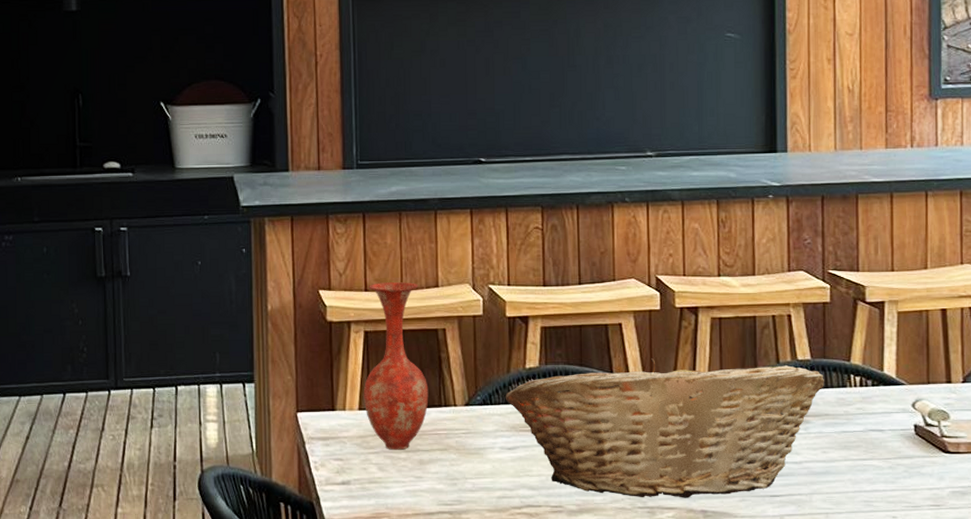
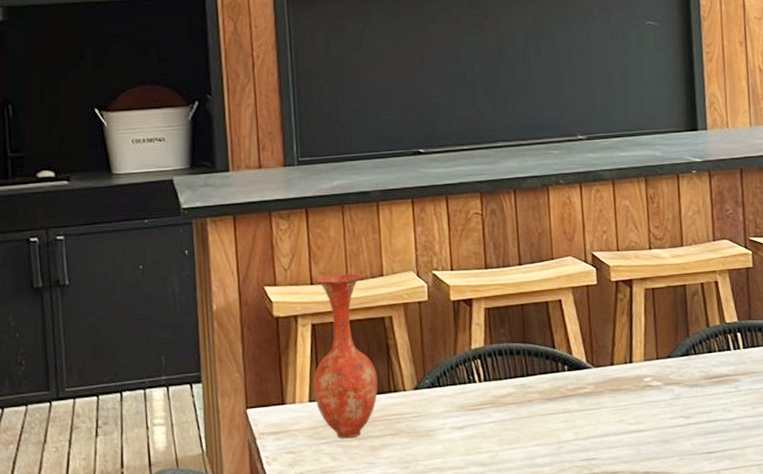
fruit basket: present [505,357,824,498] -> none [453,329,751,465]

